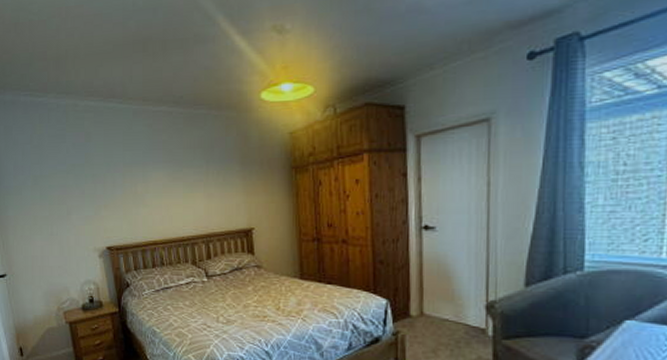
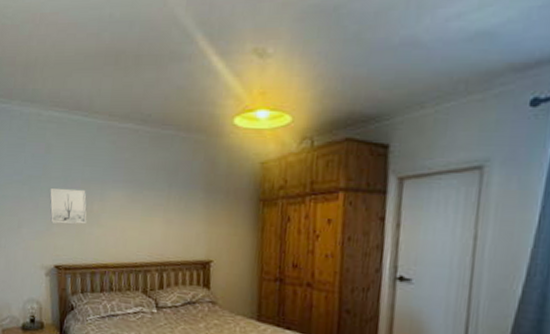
wall art: none [94,173,133,207] -> present [49,188,87,224]

